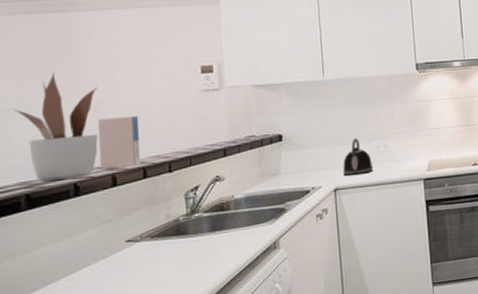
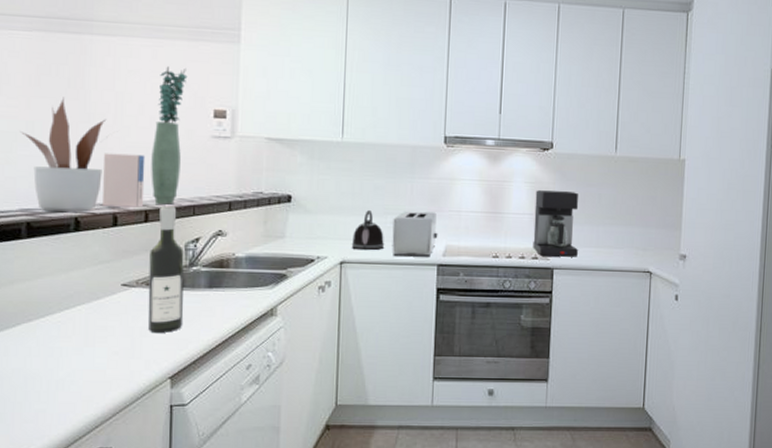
vase: none [144,32,175,160] -> present [151,66,188,205]
bottle: none [151,160,190,283] -> present [147,206,185,333]
toaster: none [378,132,421,178] -> present [392,211,438,258]

